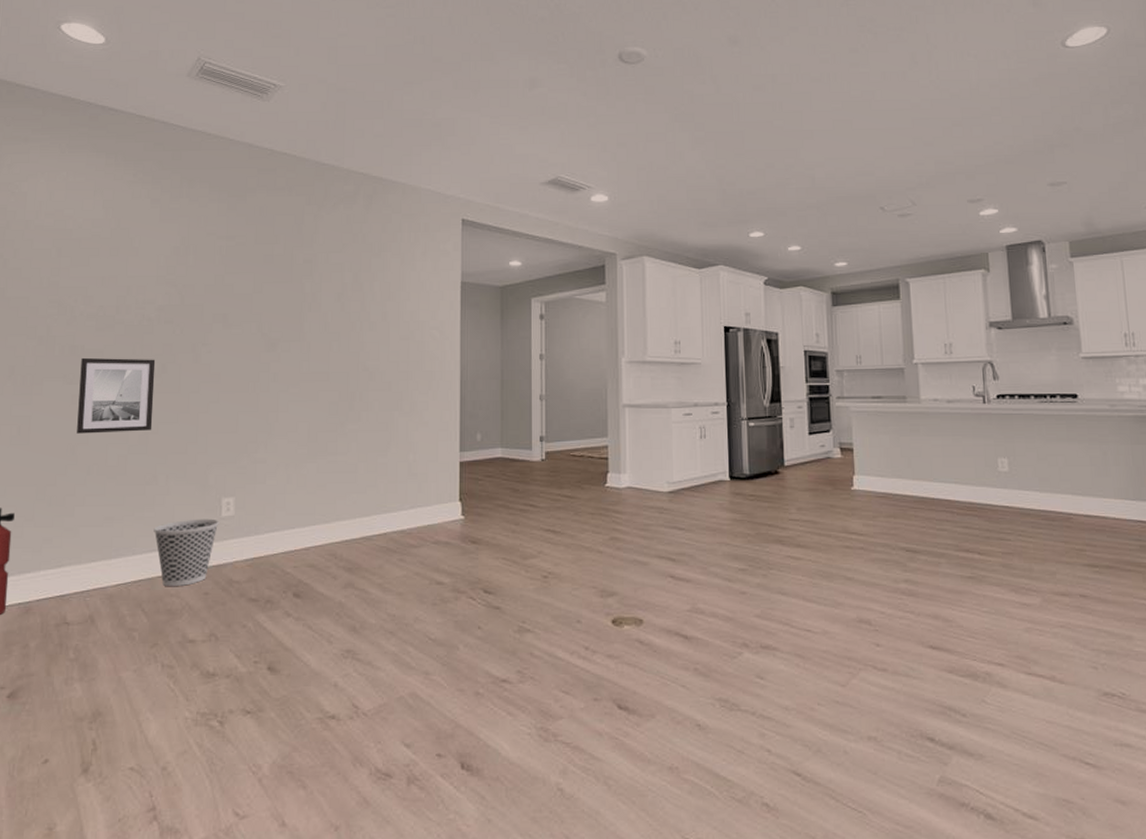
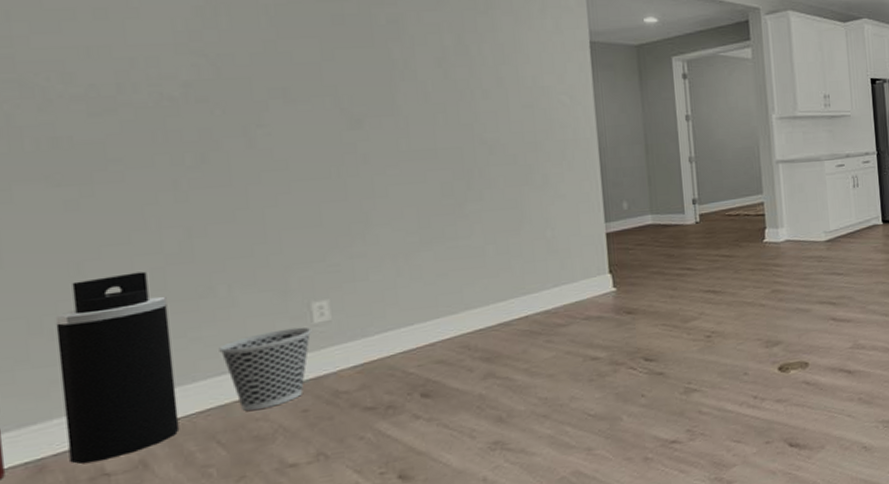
trash can: none [46,458,125,610] -> present [55,271,180,464]
wall art: present [77,357,156,434] -> none [70,147,198,248]

